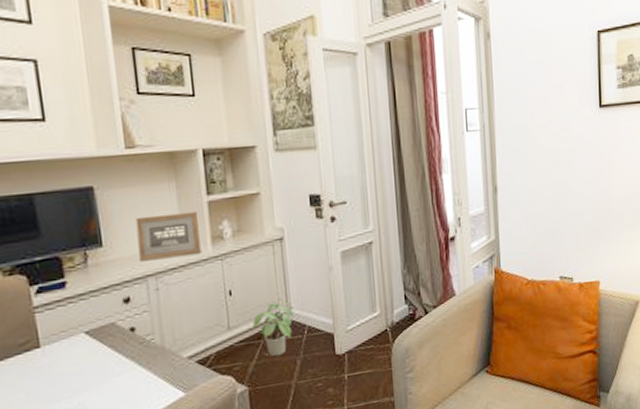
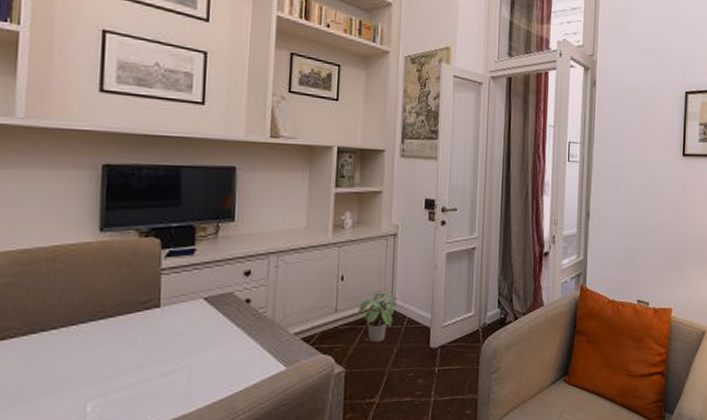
picture frame: present [135,211,201,262] -> none [266,199,325,240]

